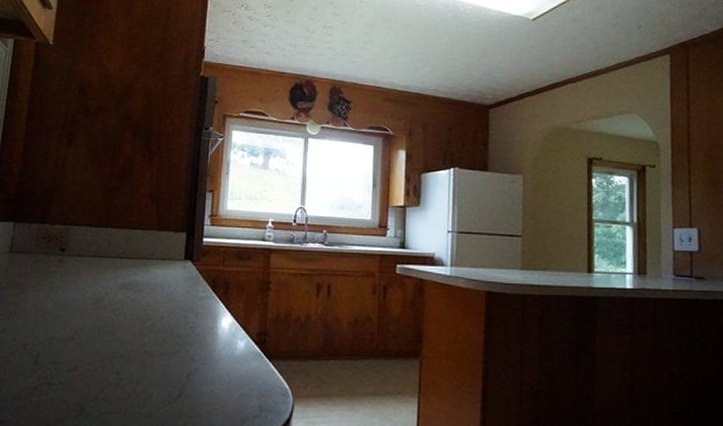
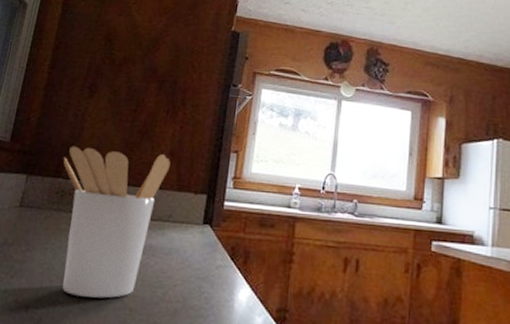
utensil holder: none [47,193,150,333] -> present [62,146,171,299]

